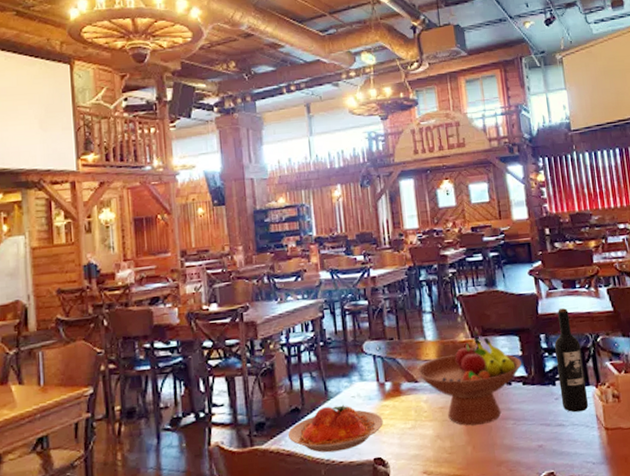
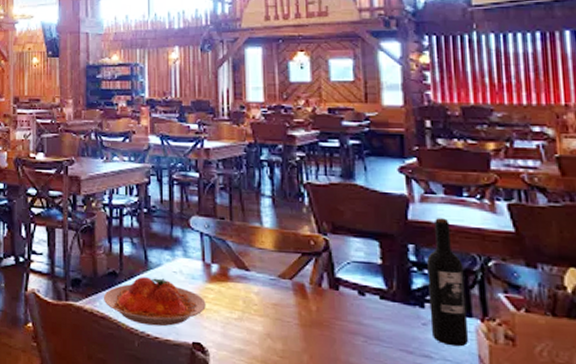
fruit bowl: present [416,337,522,426] -> none [249,233,380,334]

